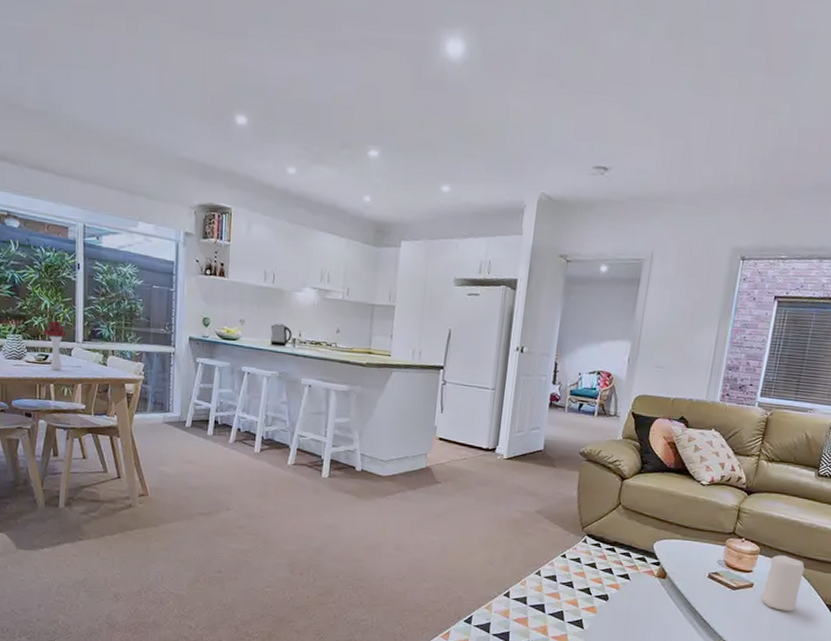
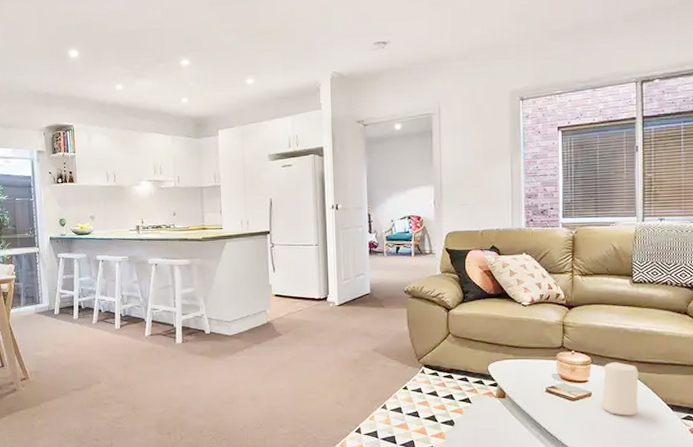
kettle: present [270,323,292,347] -> none [116,215,136,235]

